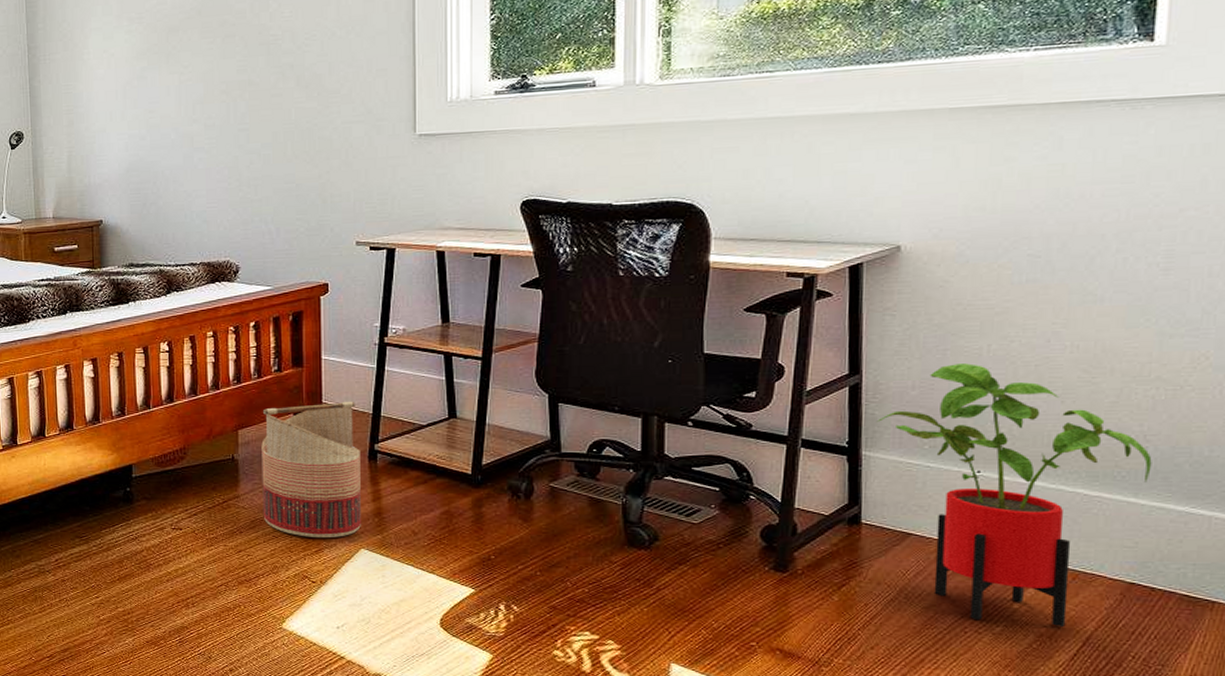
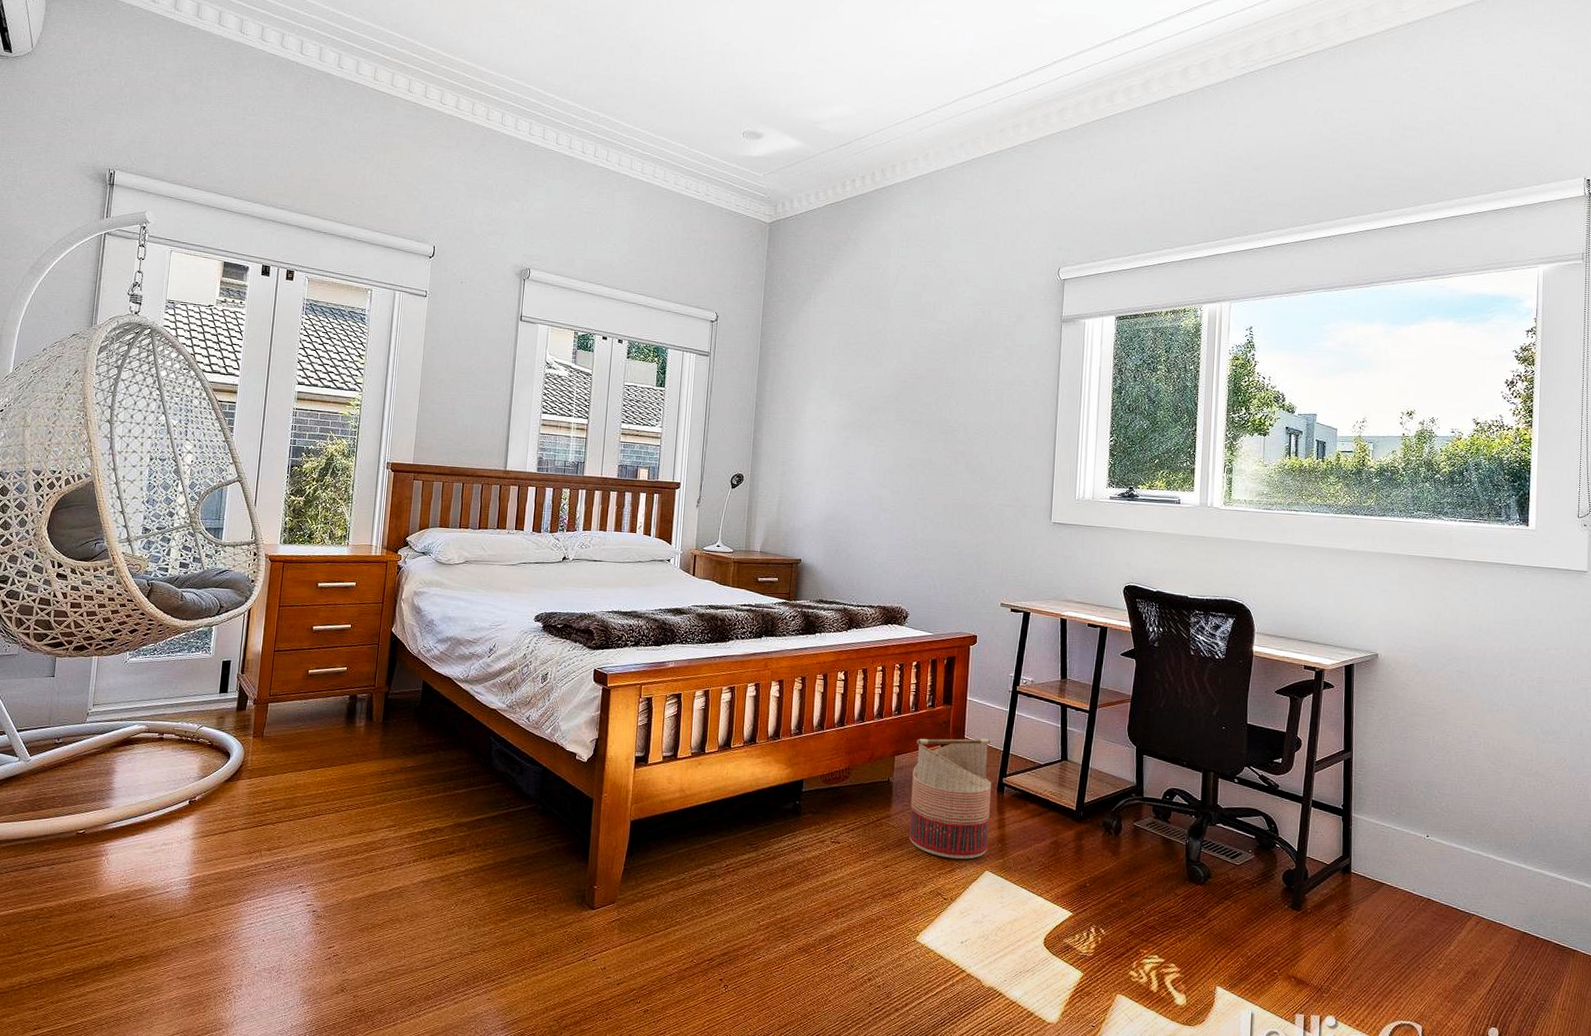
house plant: present [876,363,1152,628] -> none [1361,749,1535,967]

